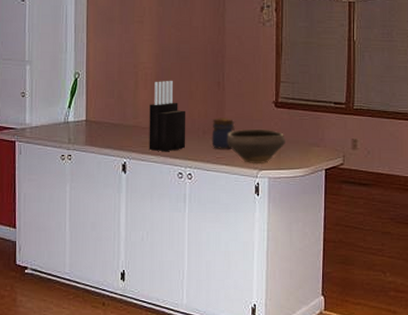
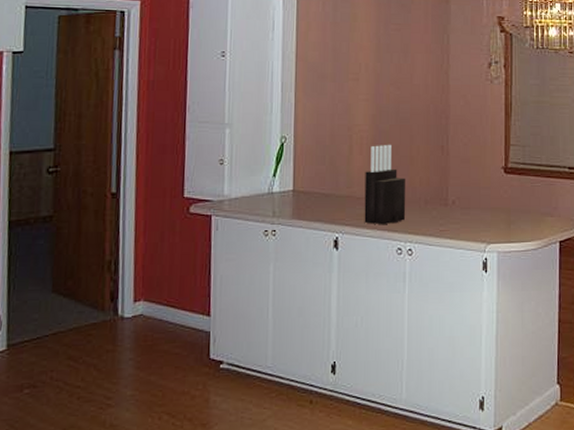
jar: present [212,118,235,149] -> none [434,185,460,221]
bowl: present [227,128,285,165] -> none [451,197,516,238]

